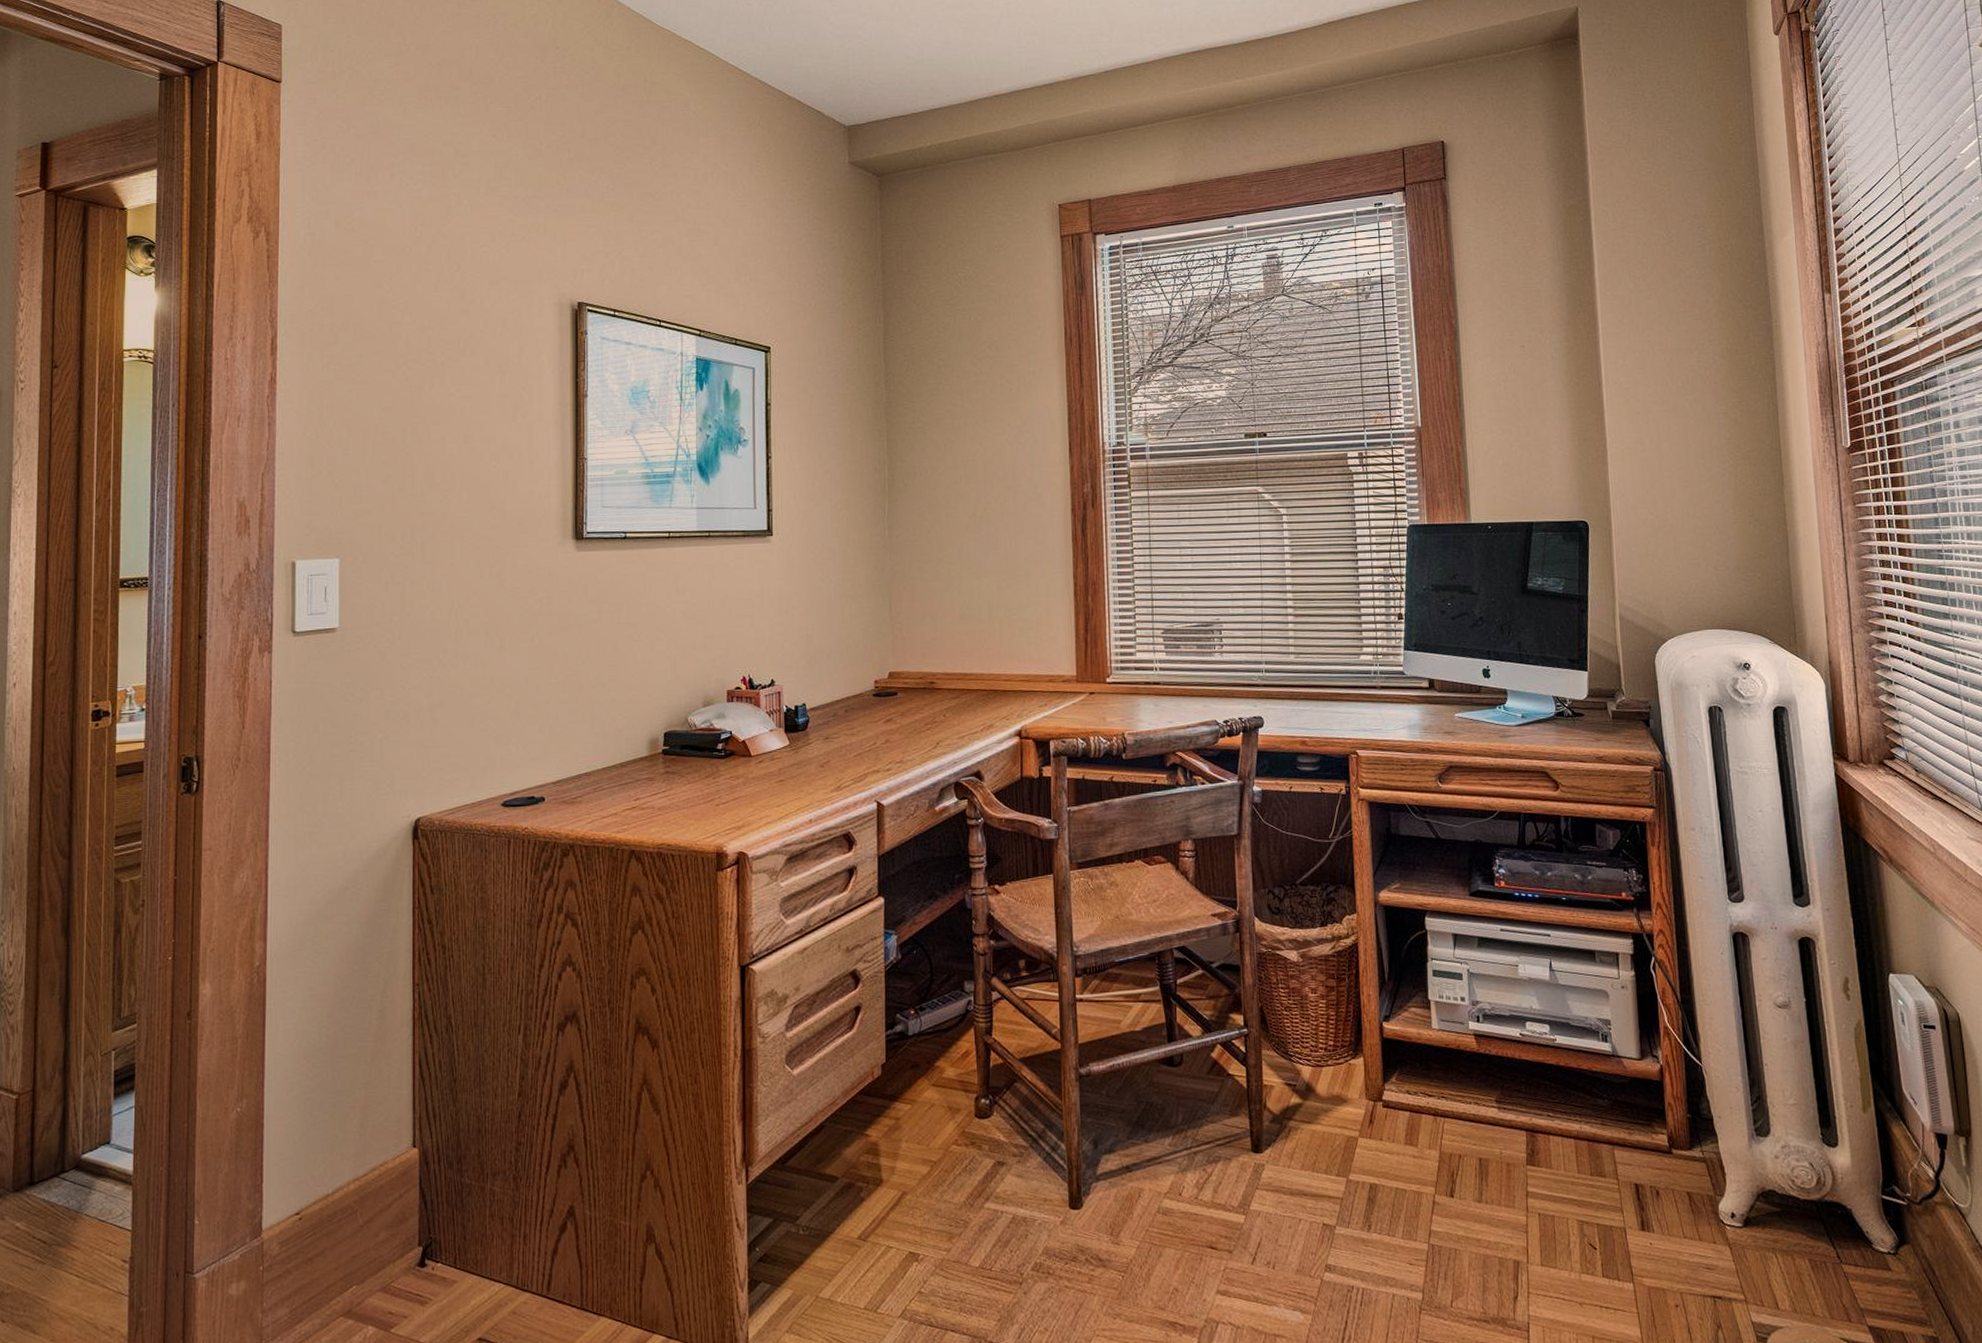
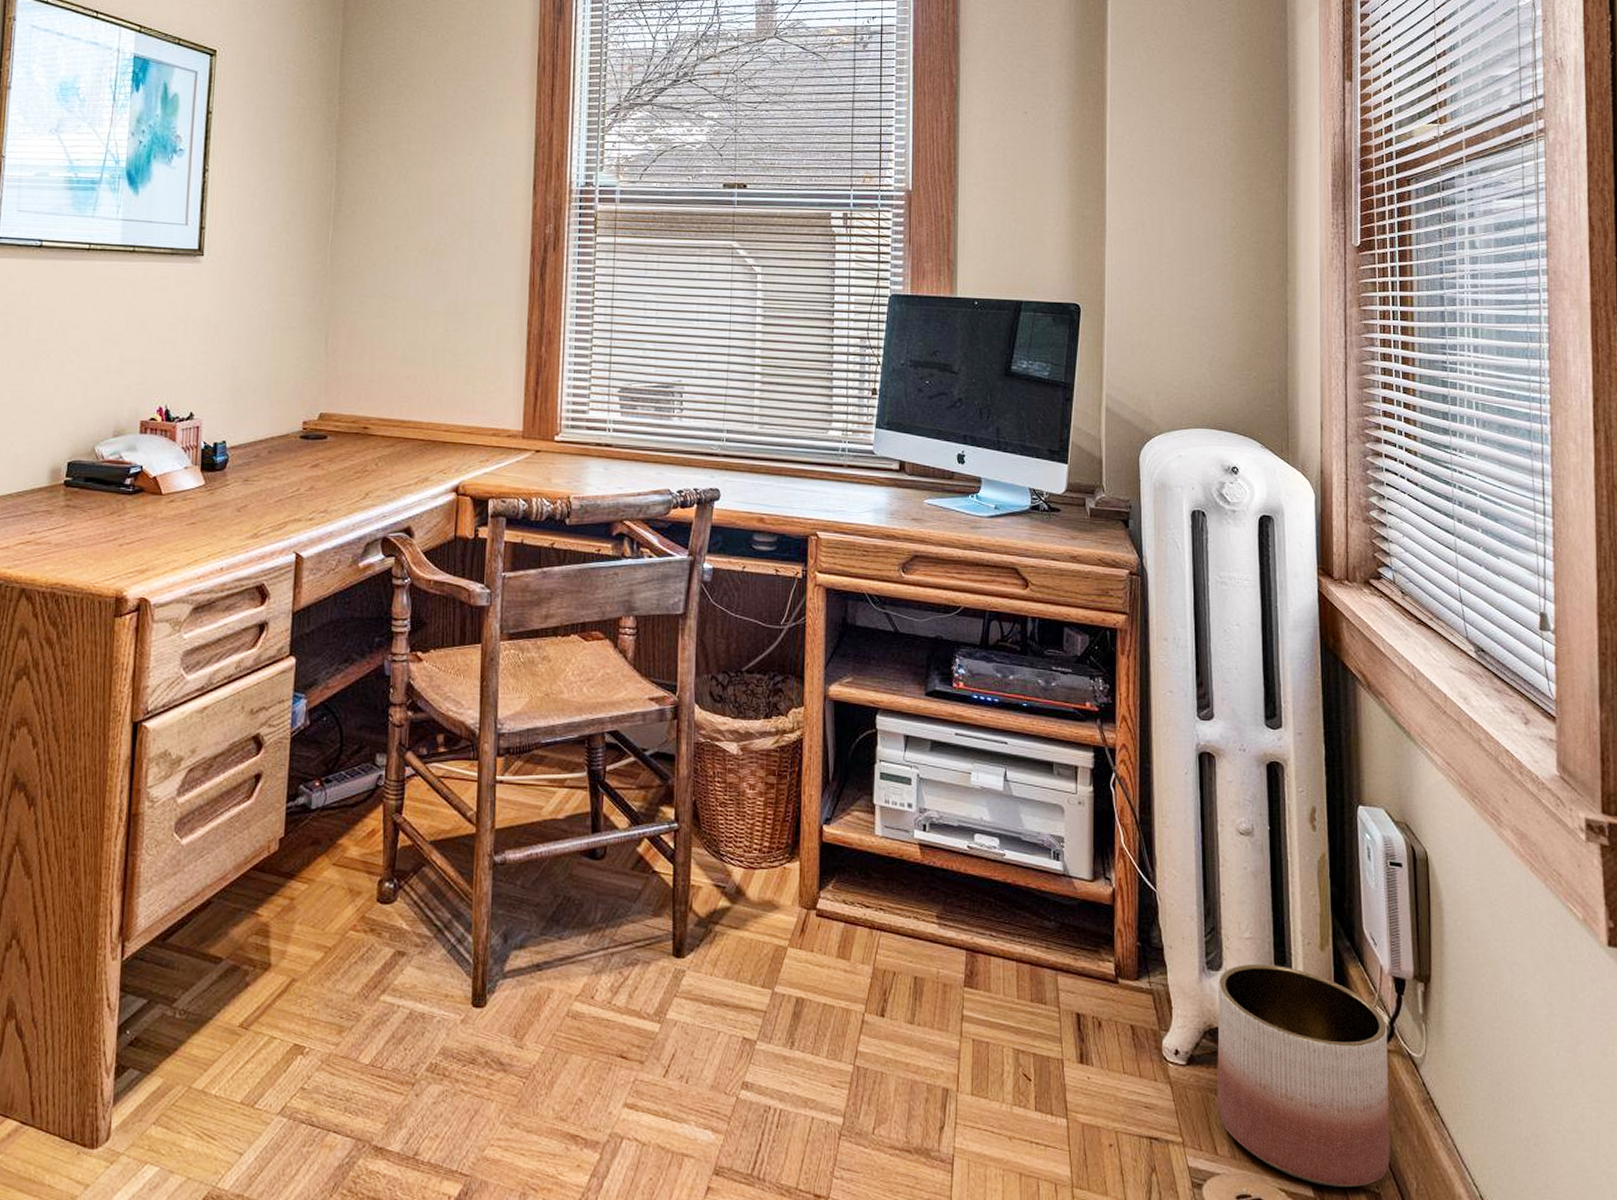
planter: none [1767,1127,1945,1334] -> present [1217,963,1390,1187]

